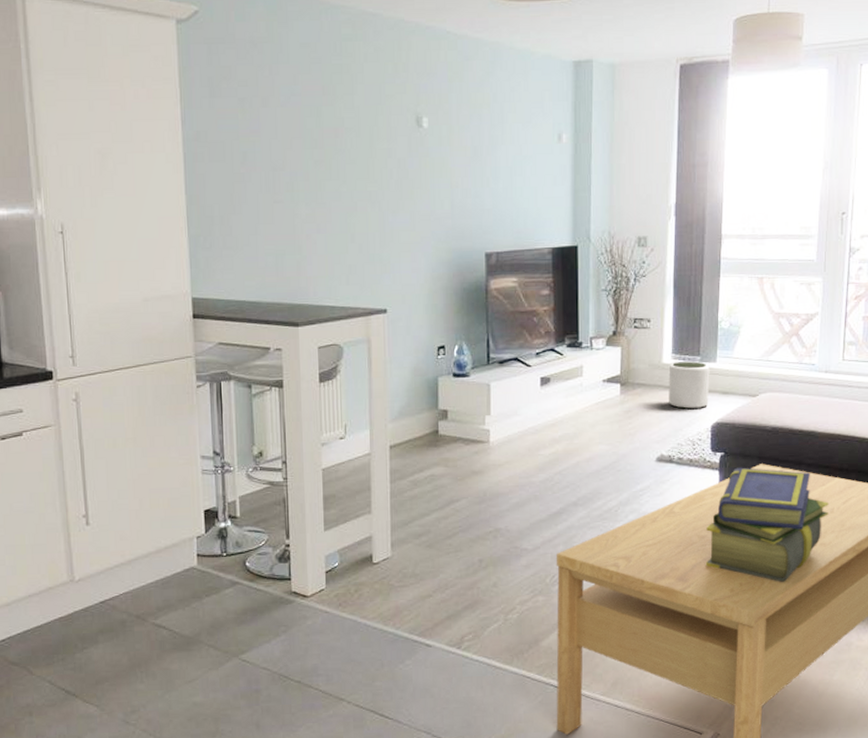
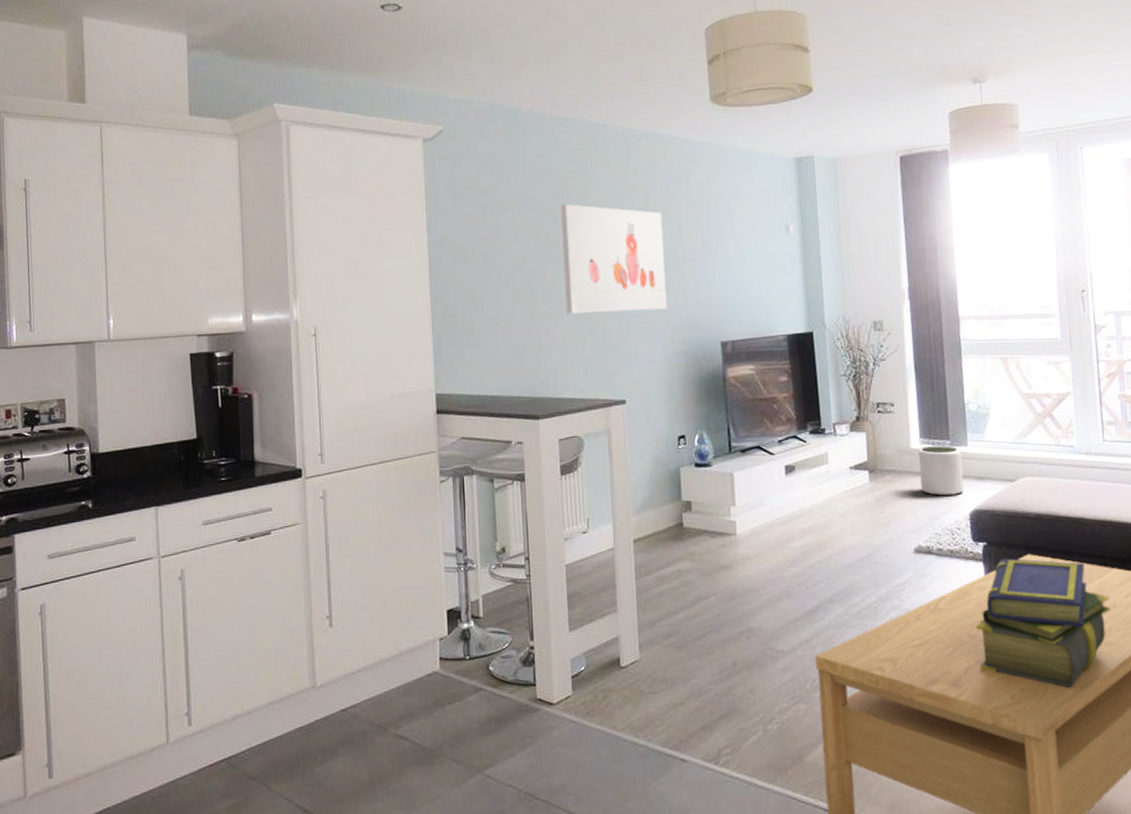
wall art: none [325,101,433,219] -> present [560,204,667,314]

